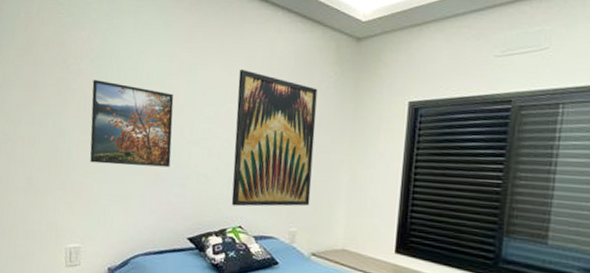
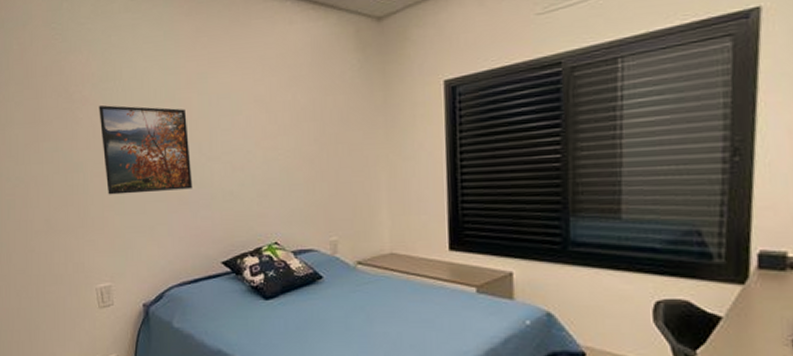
wall art: present [231,69,318,207] -> none [253,71,348,222]

